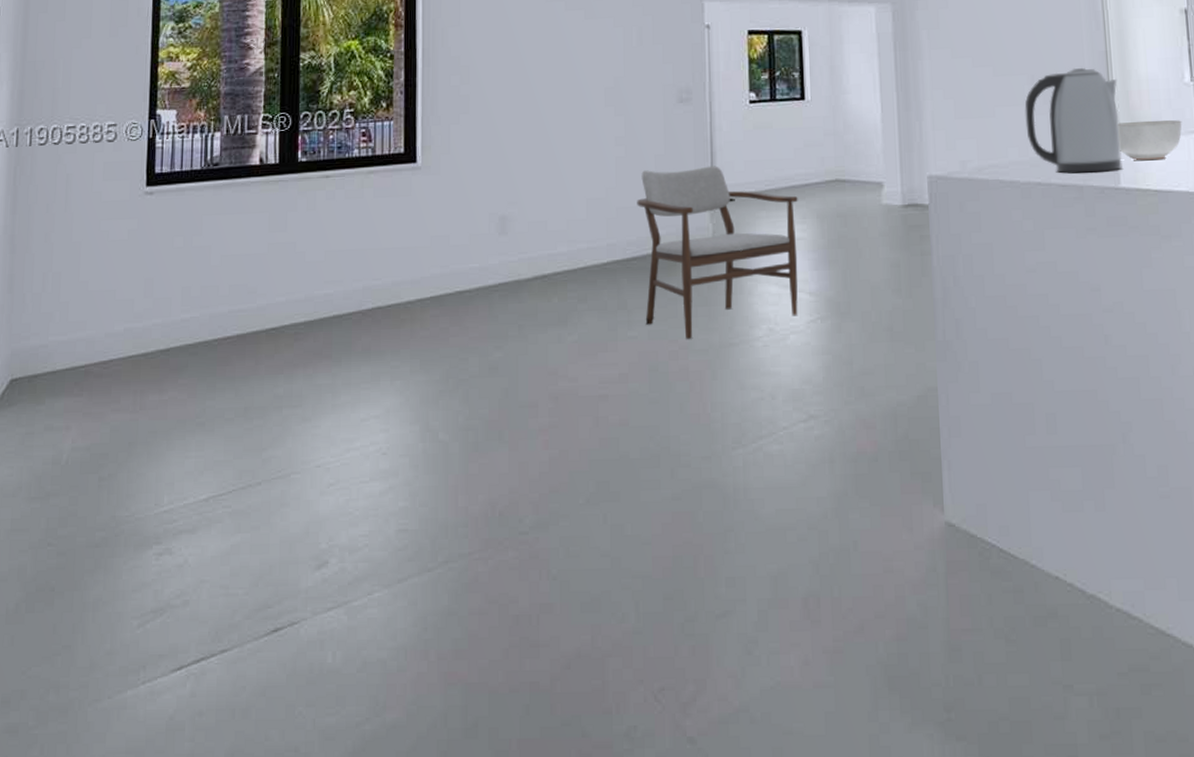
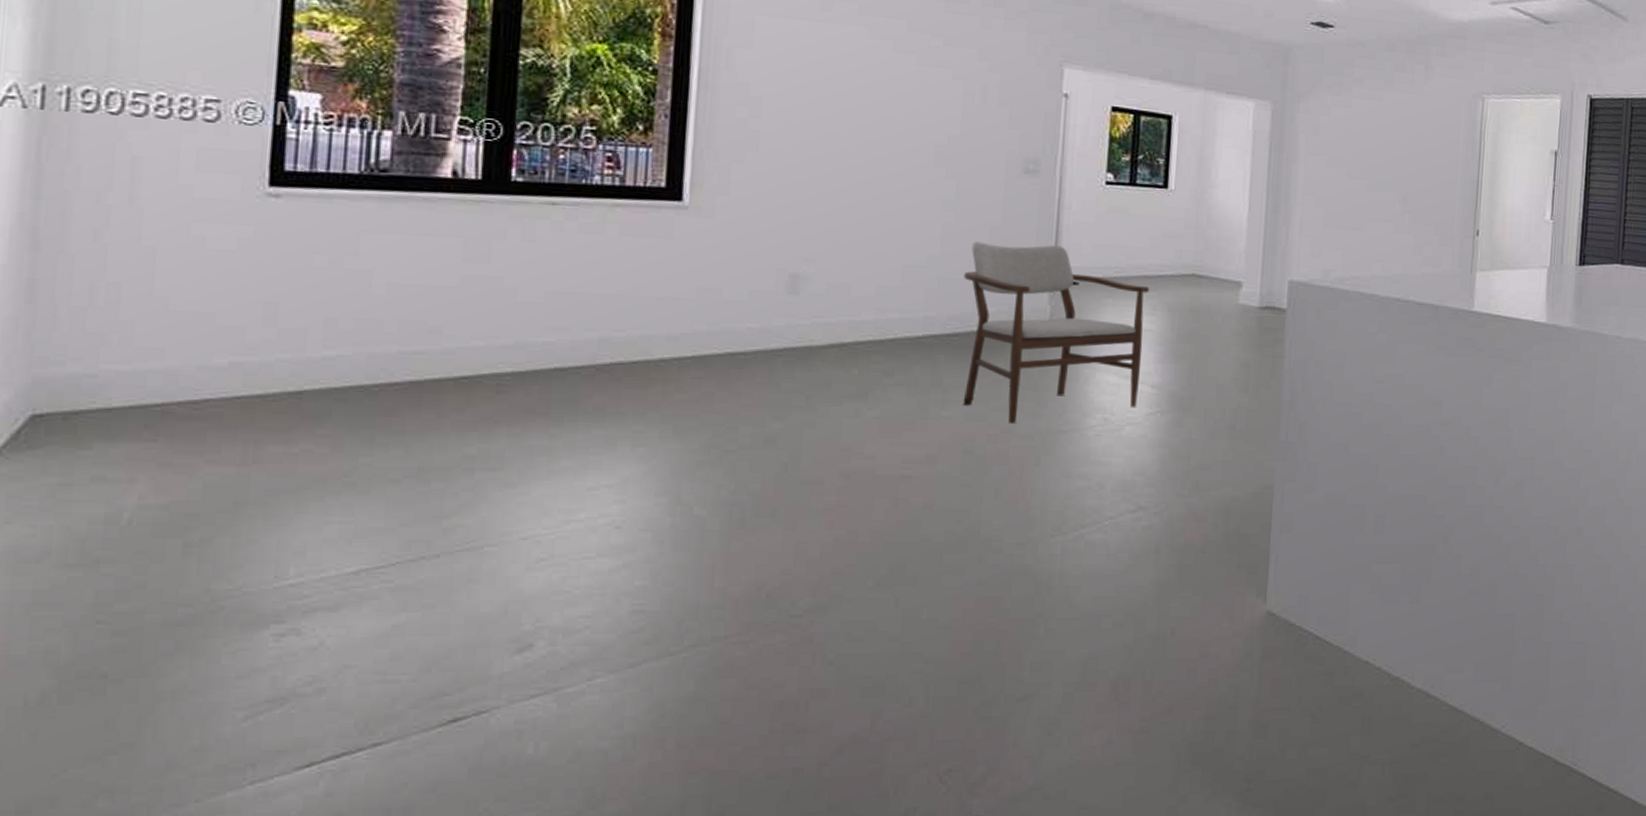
kettle: present [1024,67,1123,173] -> none [1392,192,1484,295]
bowl: present [1118,120,1182,161] -> none [1477,250,1538,289]

